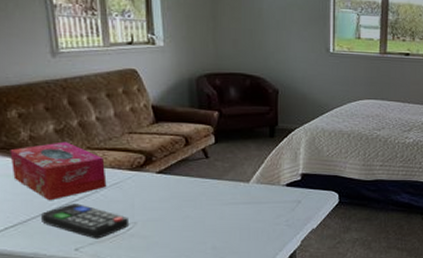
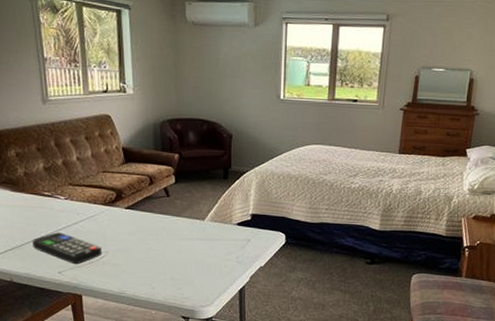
tissue box: present [10,141,107,201] -> none [9,178,85,229]

